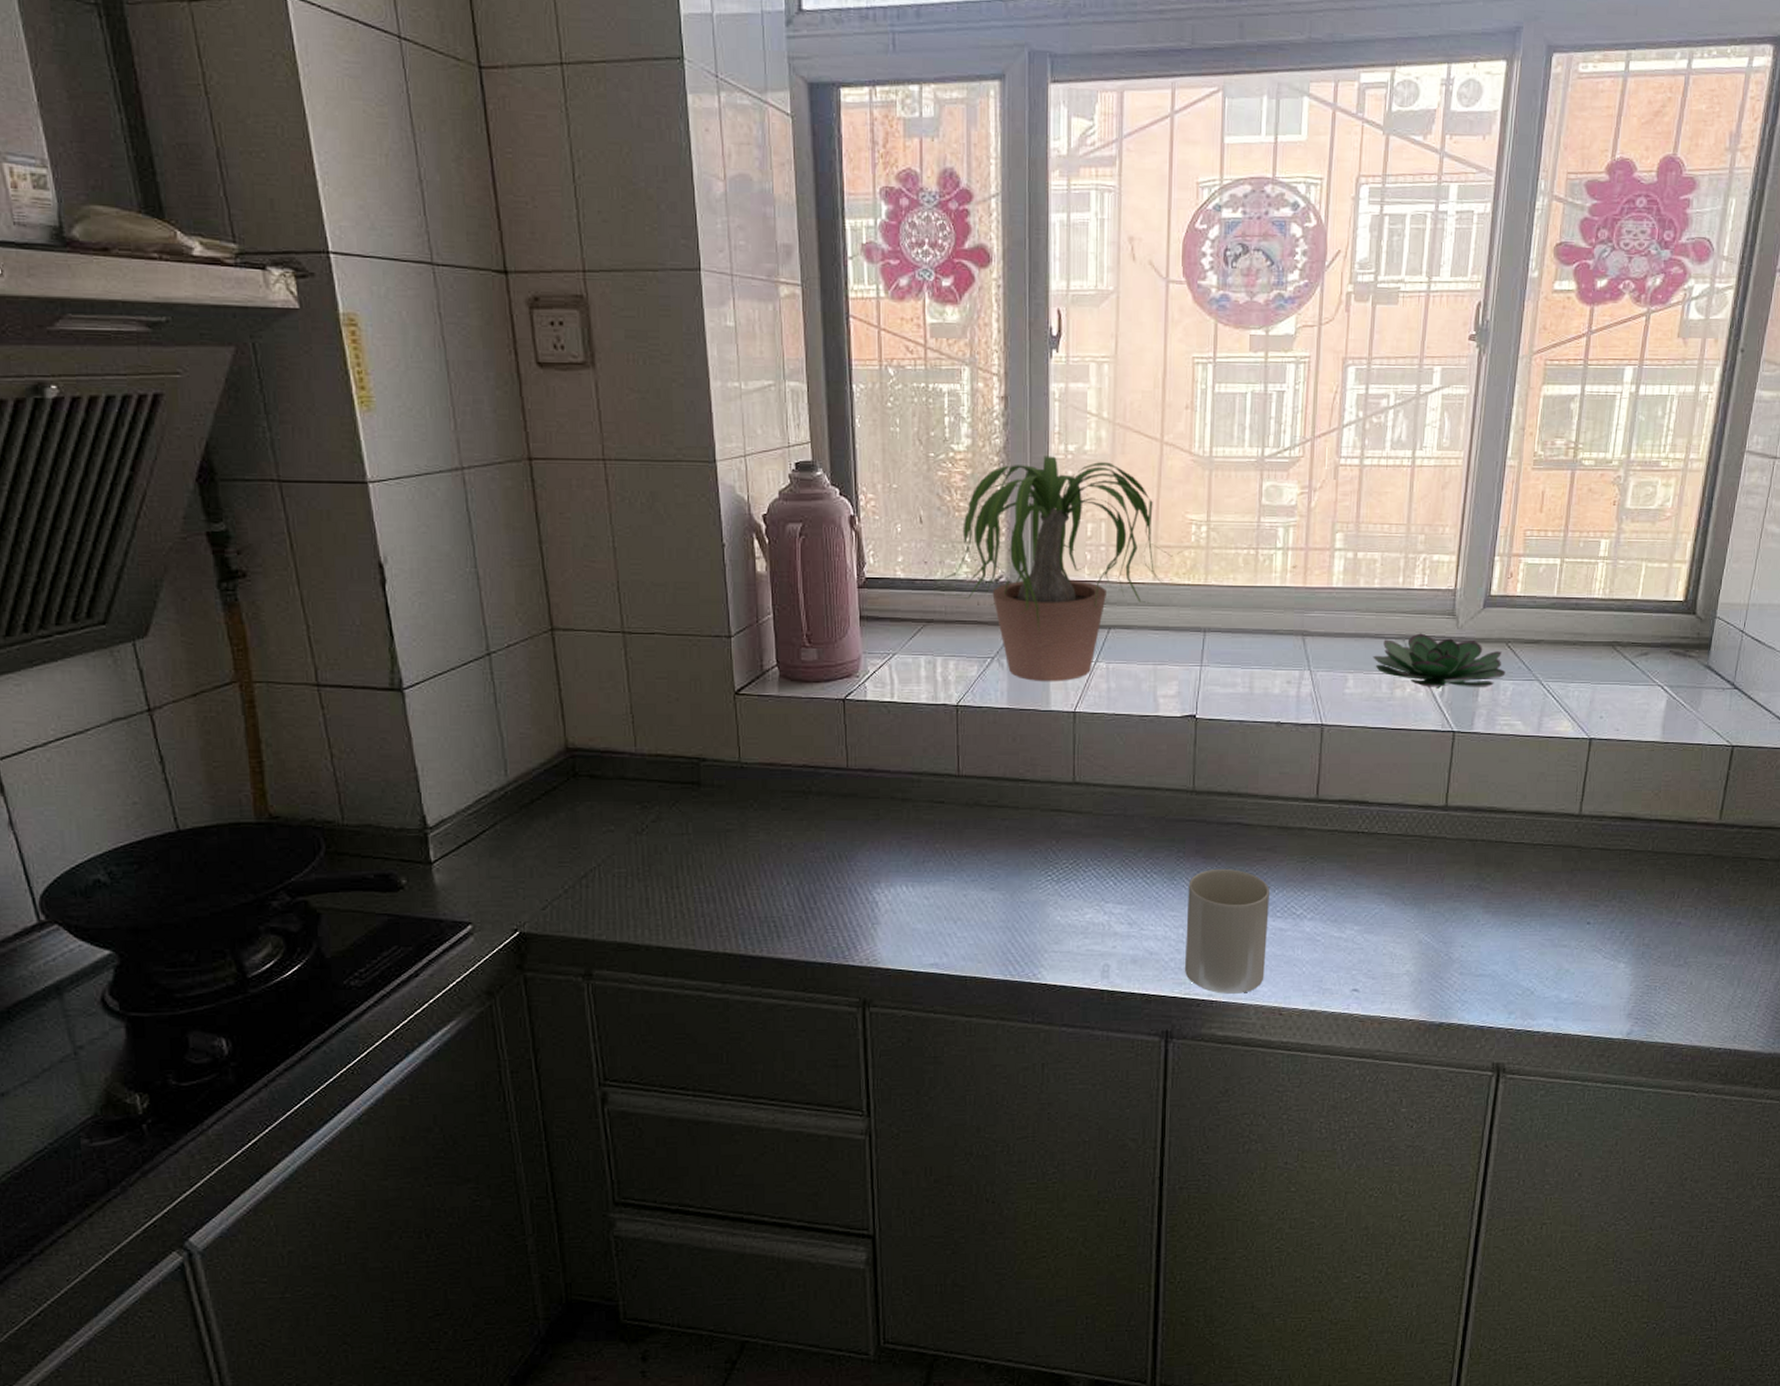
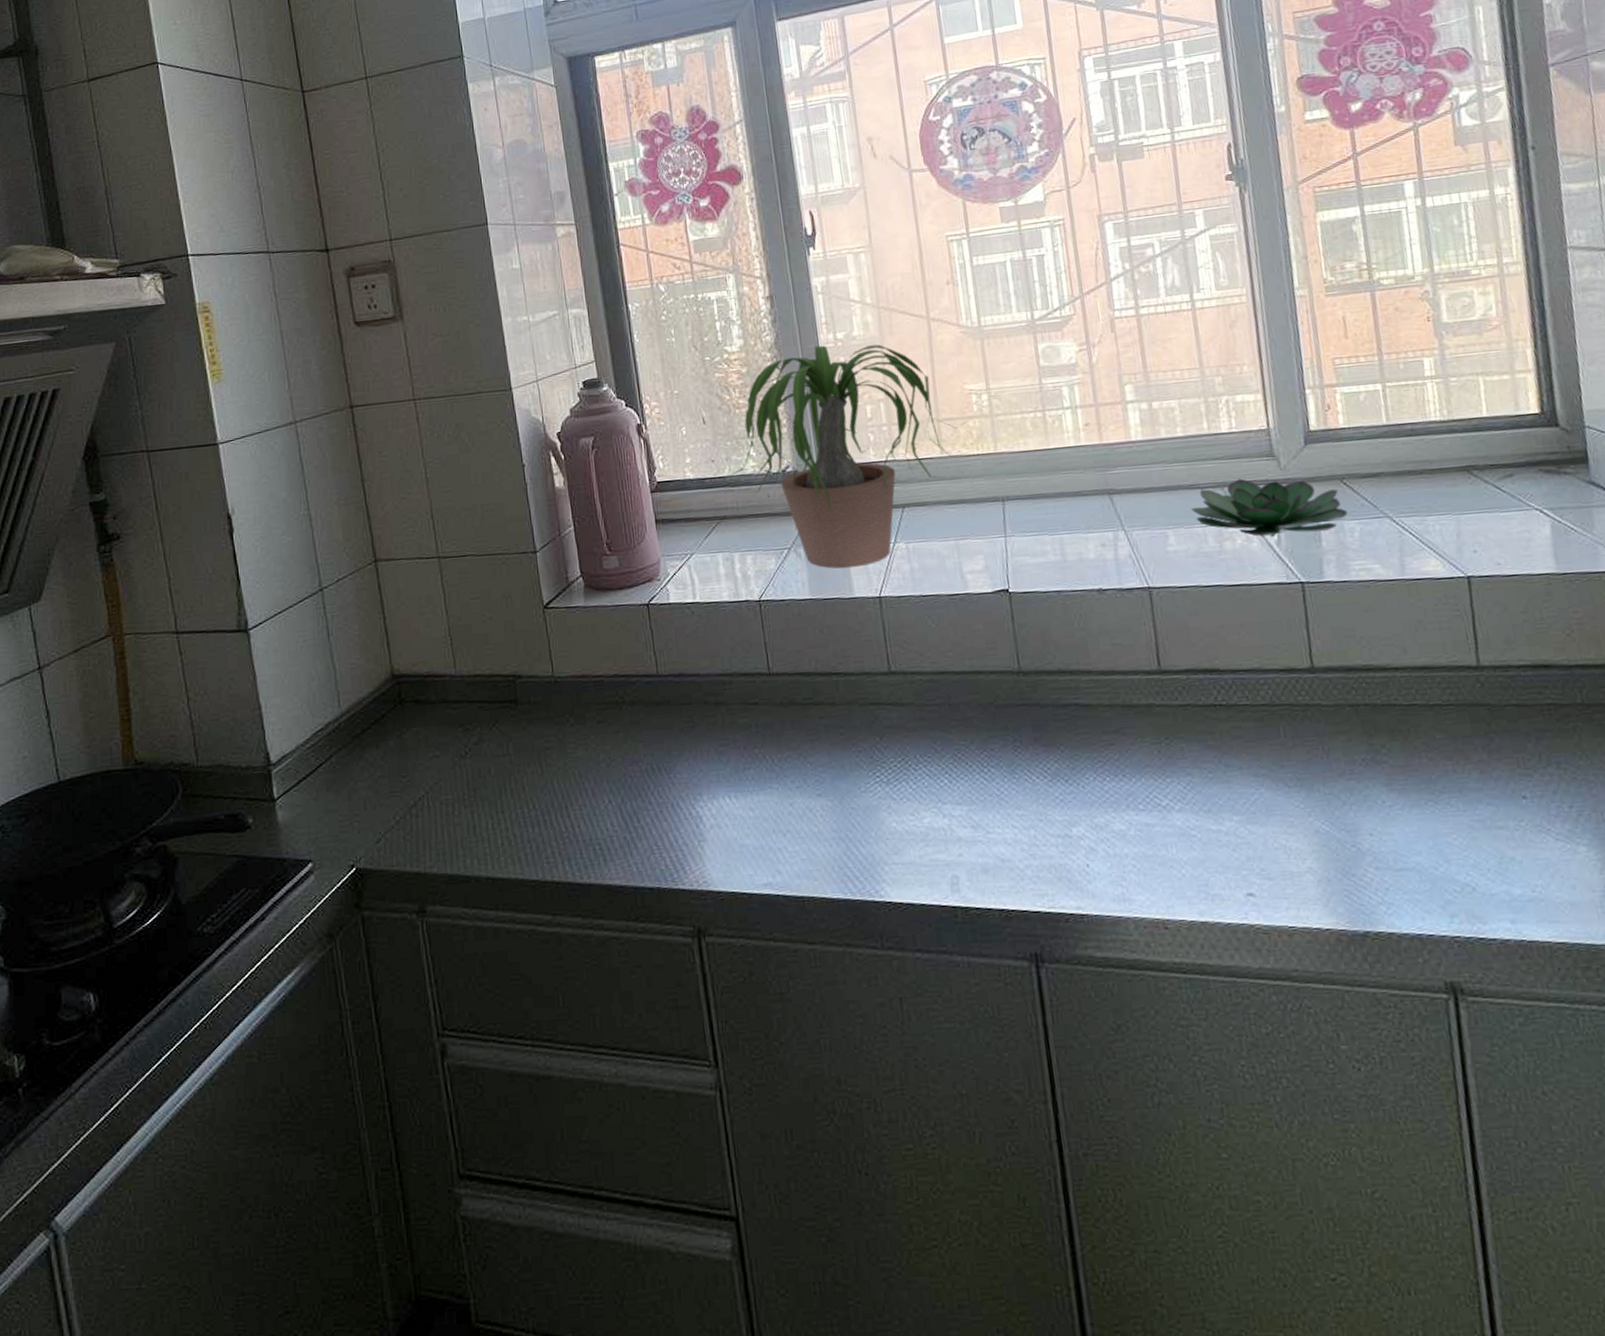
mug: present [1185,868,1269,995] -> none [1031,756,1138,907]

